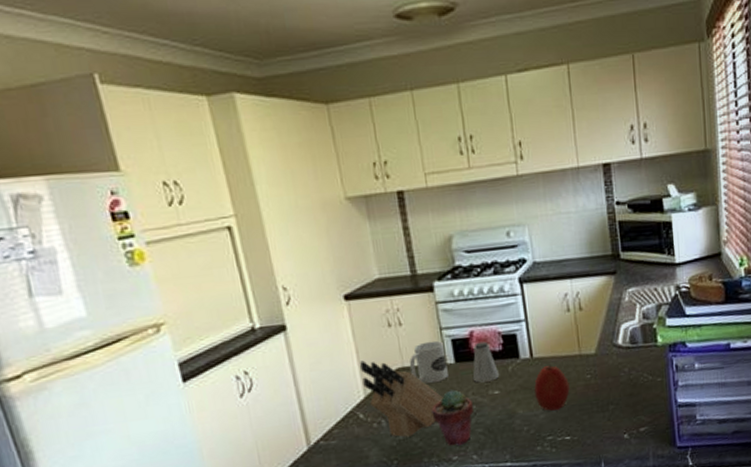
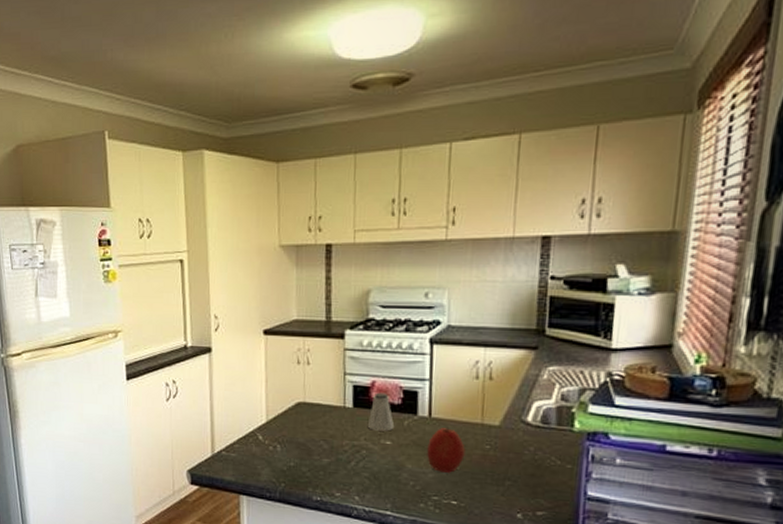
knife block: present [359,360,443,437] -> none [266,389,336,465]
mug: present [409,340,448,384] -> none [310,383,346,422]
potted succulent: present [431,389,473,446] -> none [323,431,363,485]

